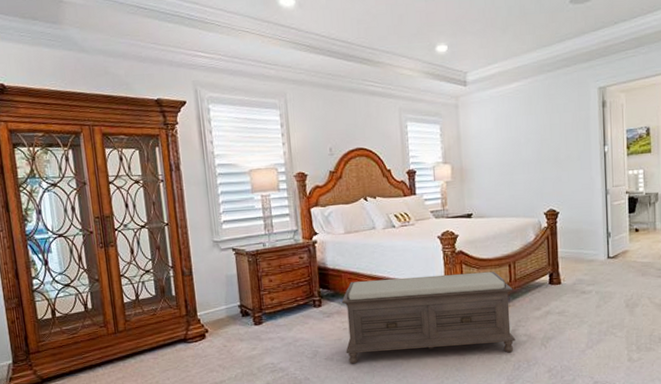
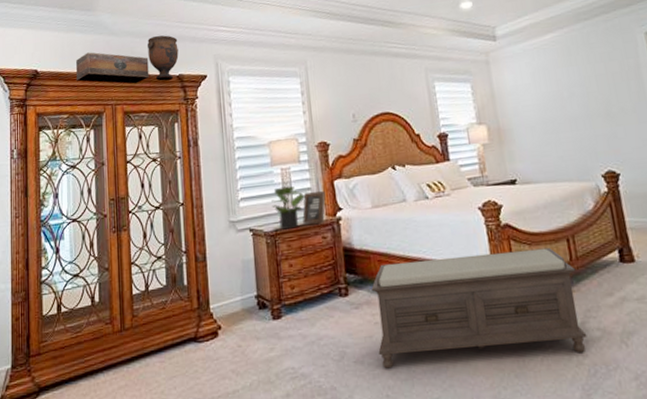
decorative box: none [45,69,126,106] -> present [75,52,149,84]
decorative urn: none [121,56,156,105] -> present [146,35,179,81]
potted plant: none [252,211,284,250] -> present [271,186,305,230]
picture frame: none [281,217,303,247] -> present [302,191,326,225]

